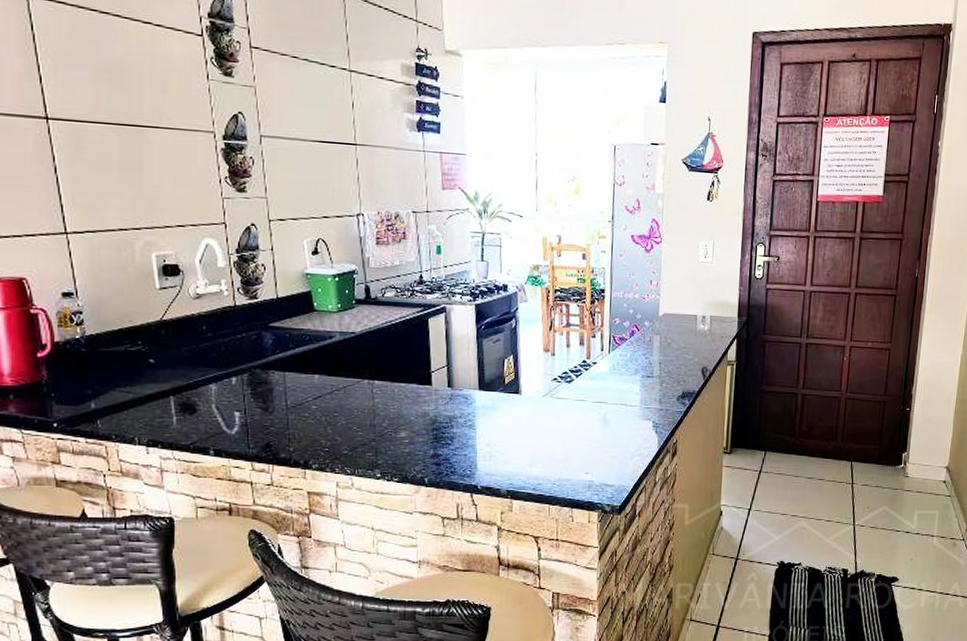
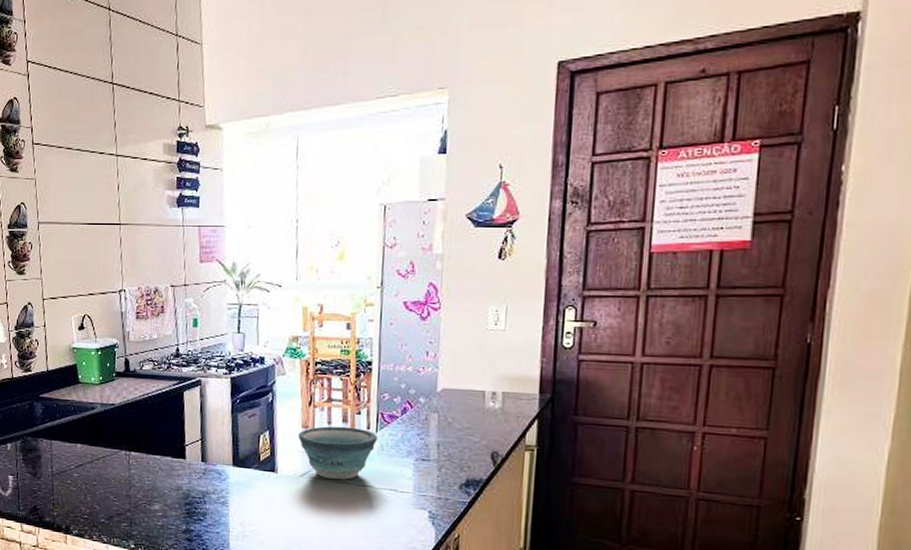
bowl: none [540,349,611,397] -> present [298,426,378,480]

